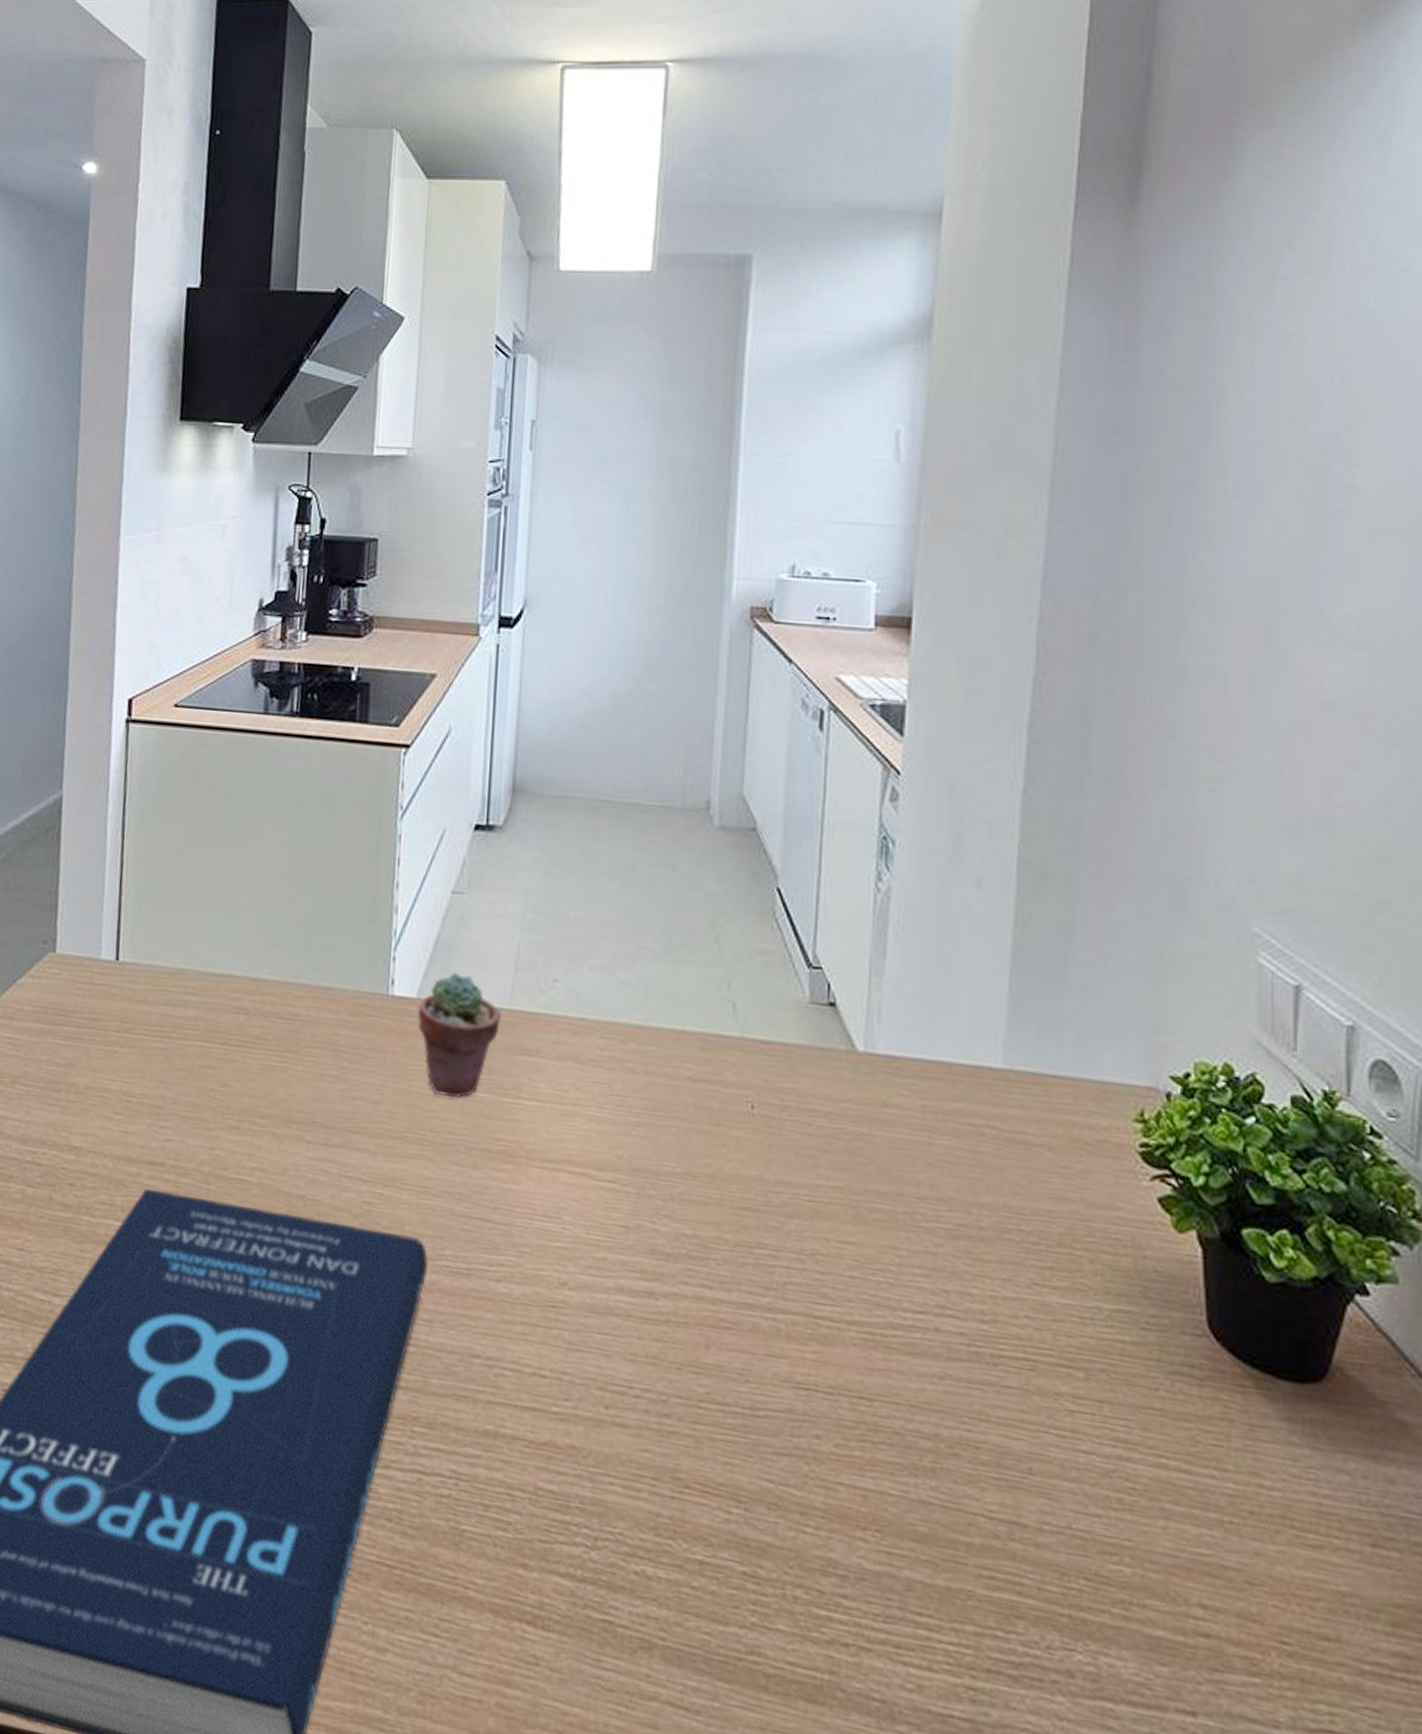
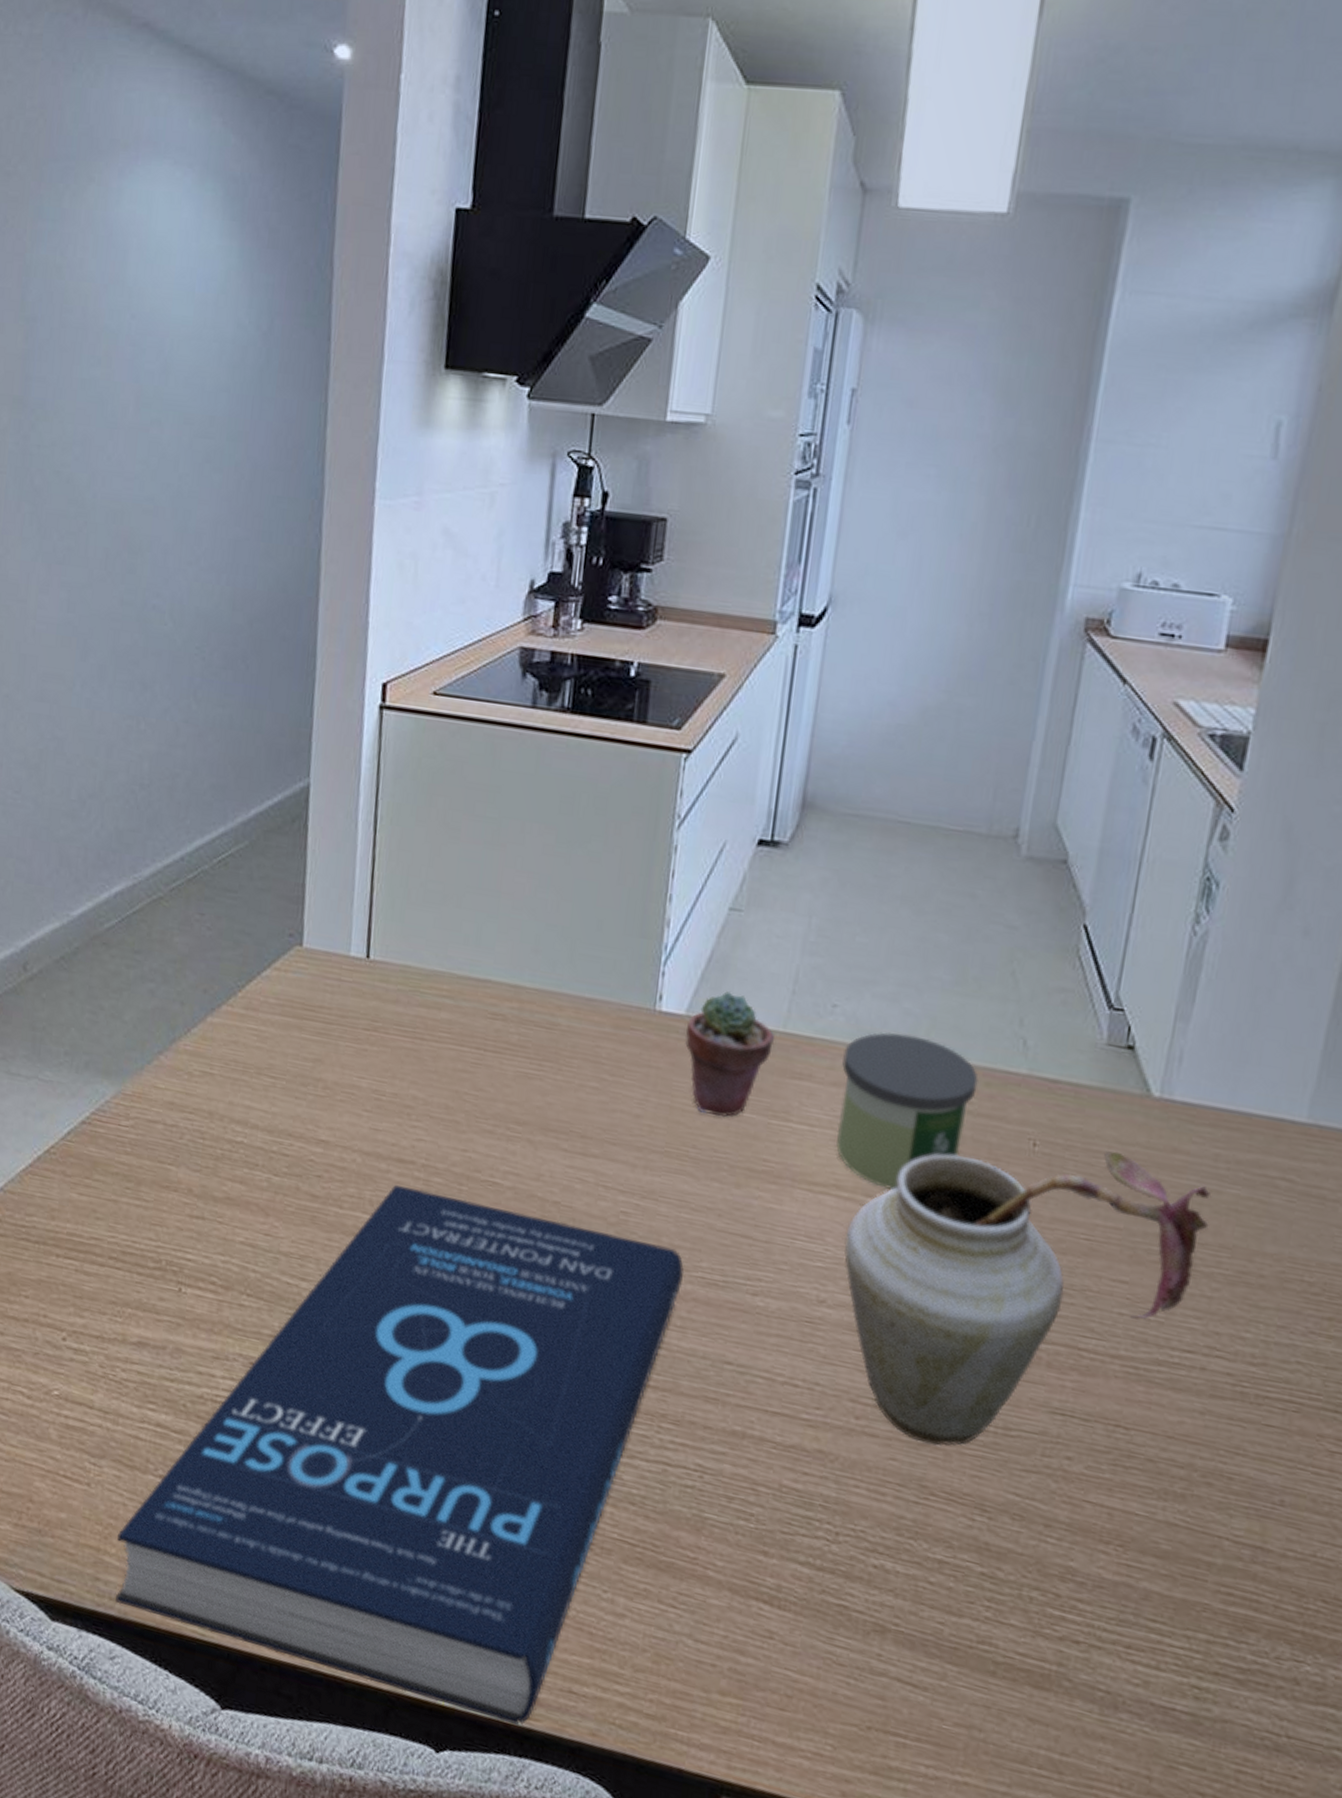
candle: none [566,1003,694,1162] -> present [836,1032,979,1190]
vase: none [580,1108,925,1433] -> present [843,1151,1211,1446]

